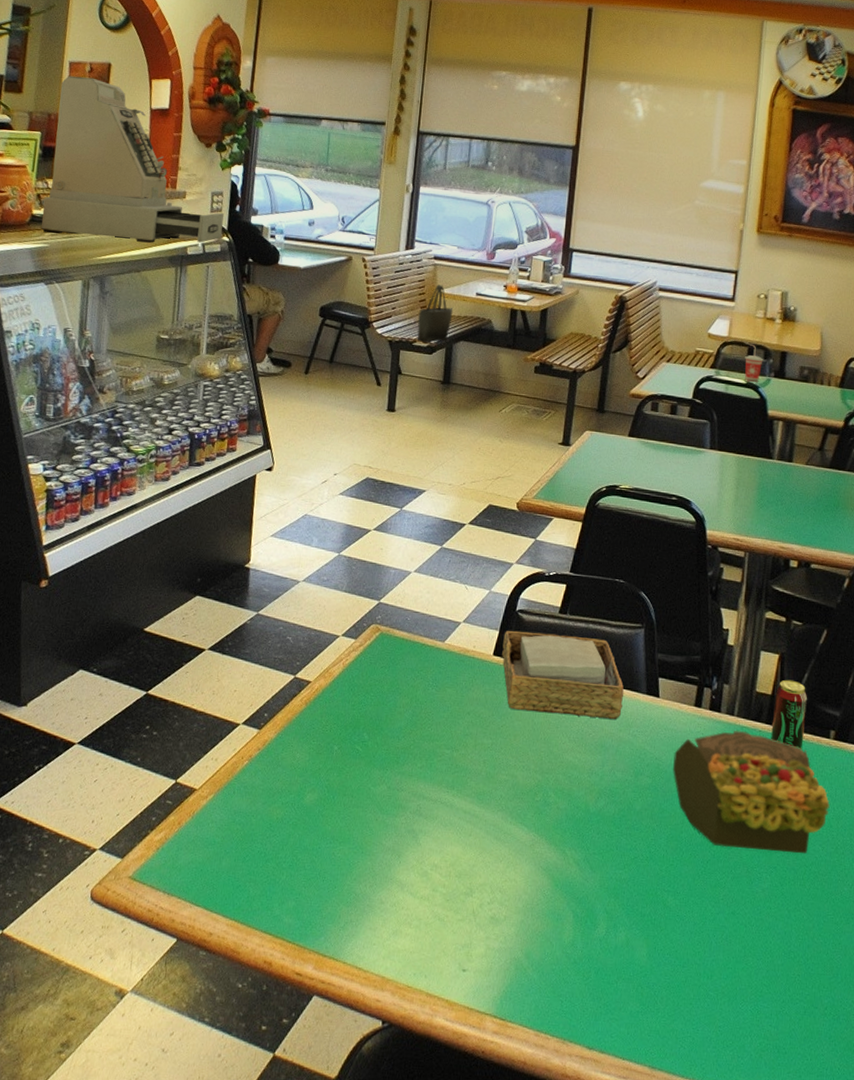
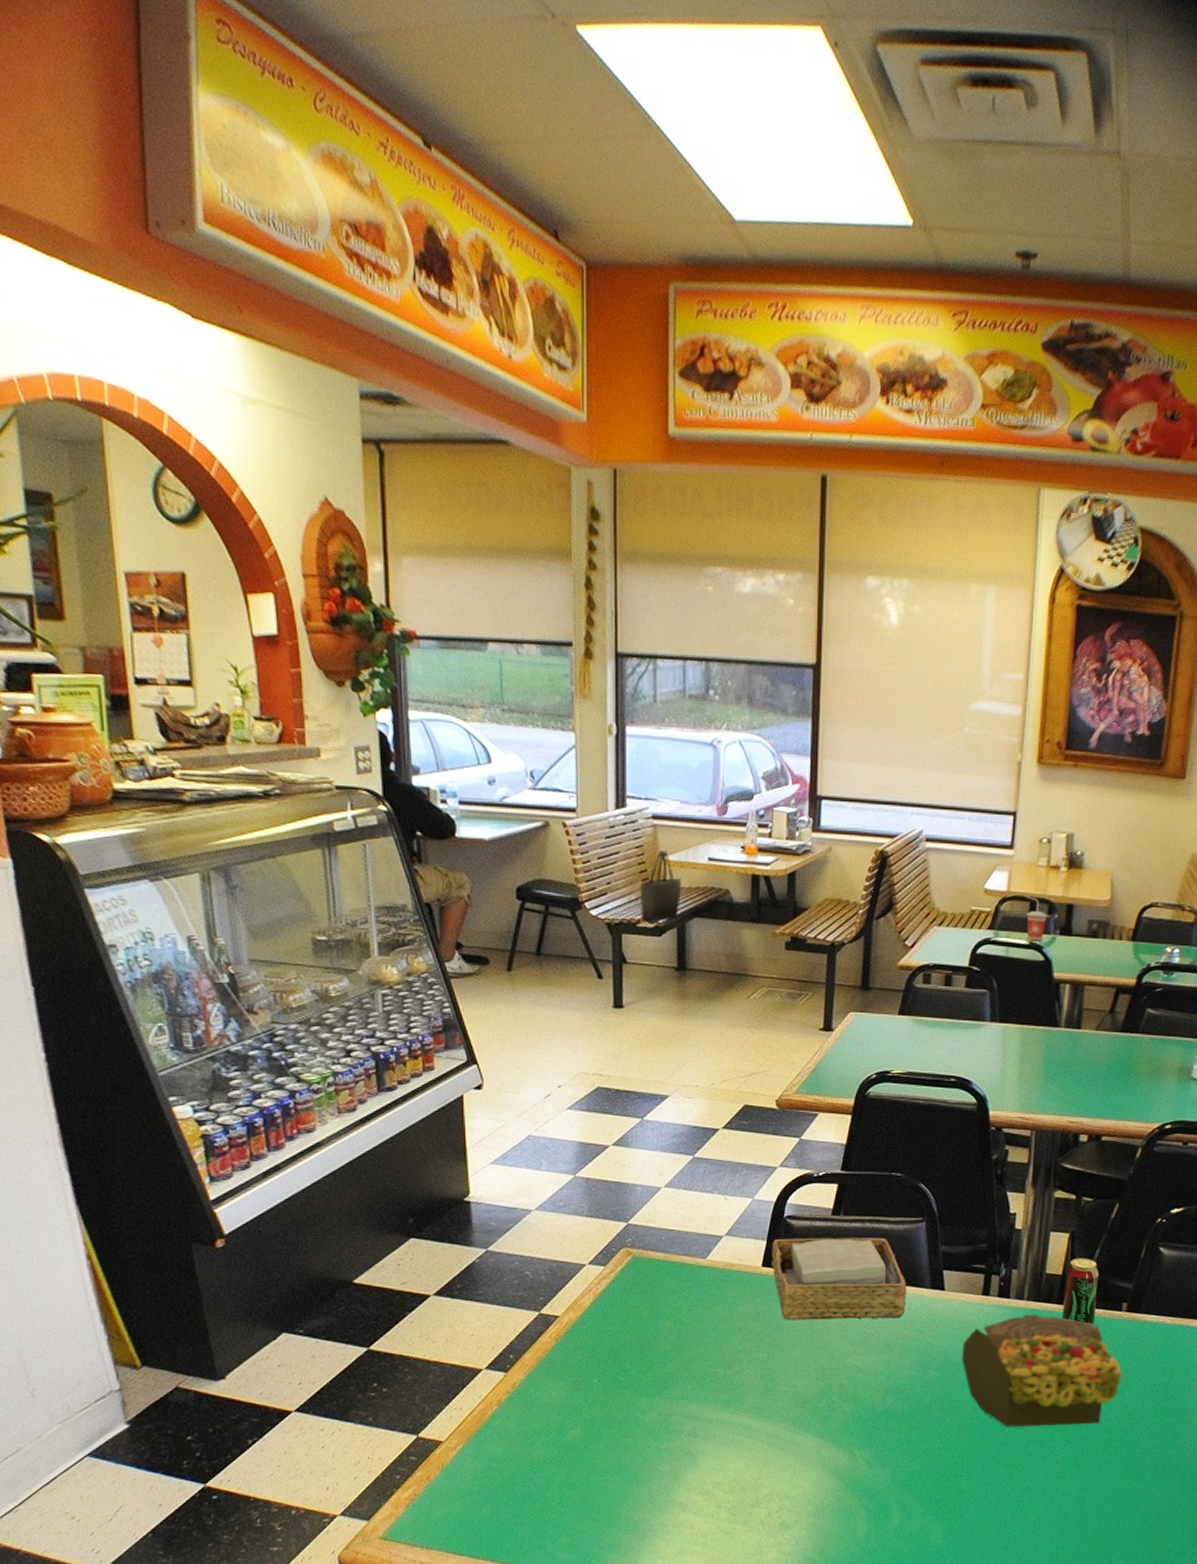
cash register: present [41,75,224,243] -> none [118,592,376,819]

